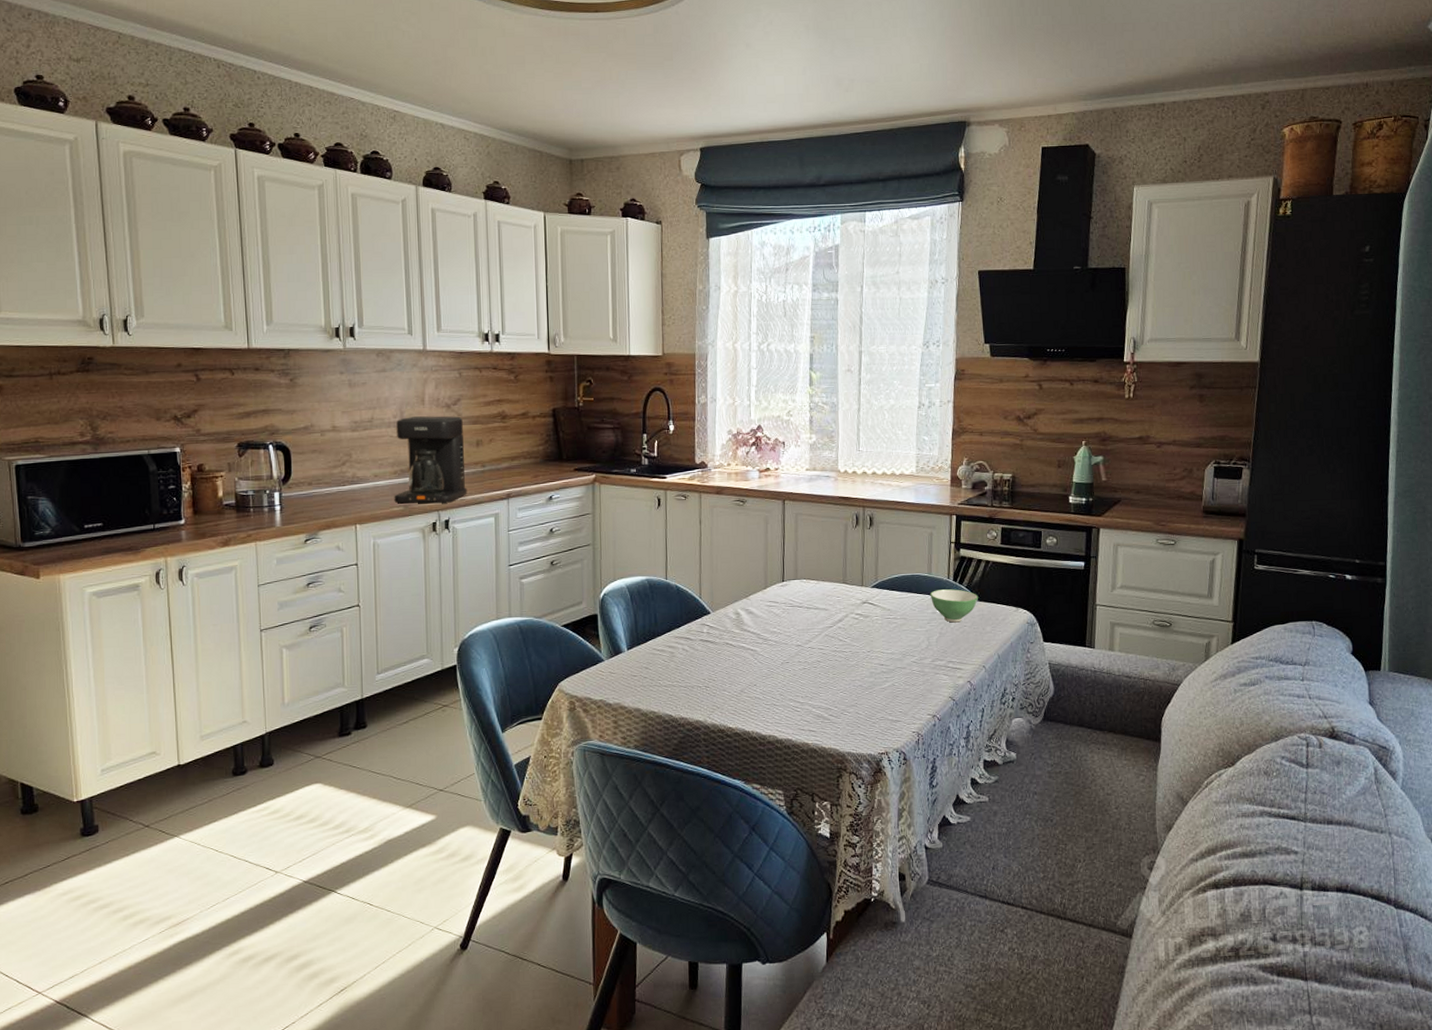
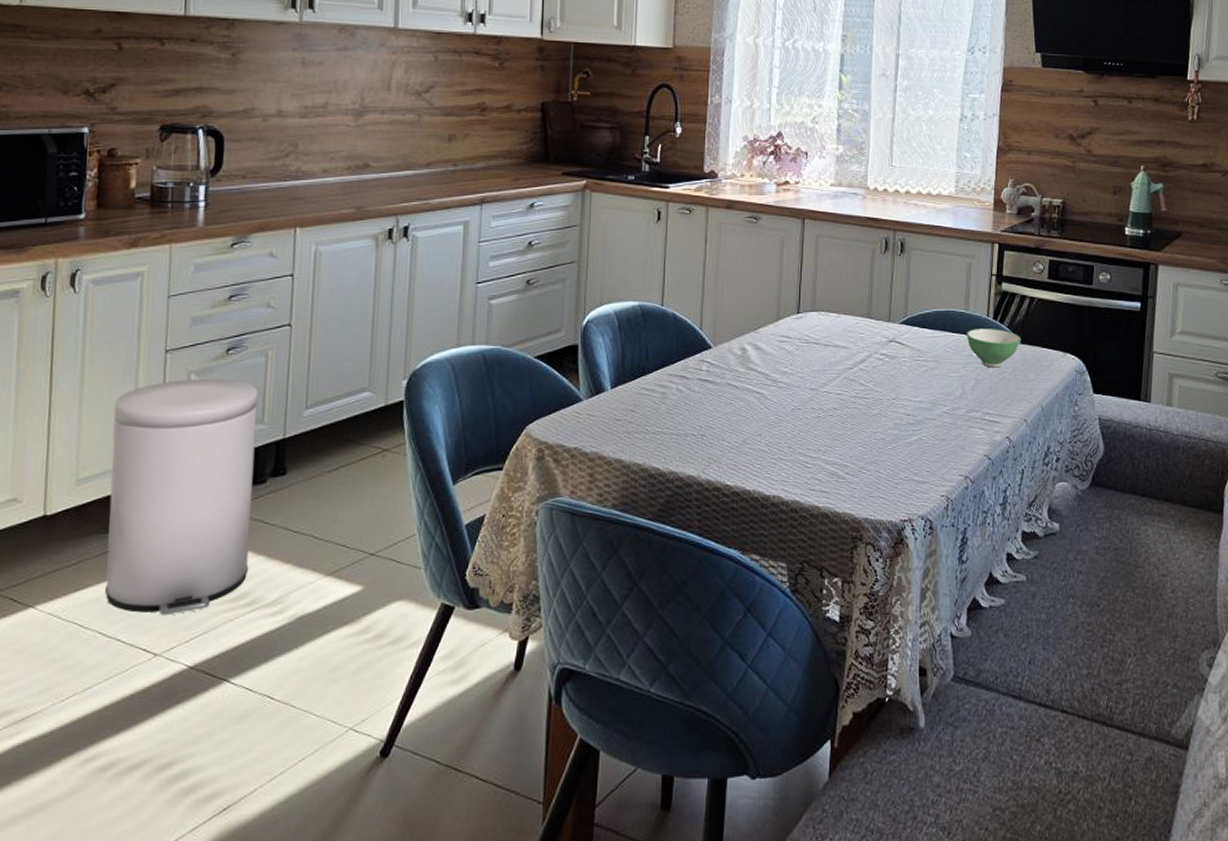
pedal bin: none [224,652,344,842] -> present [105,379,258,616]
coffee maker: present [394,416,467,504] -> none [344,104,434,206]

